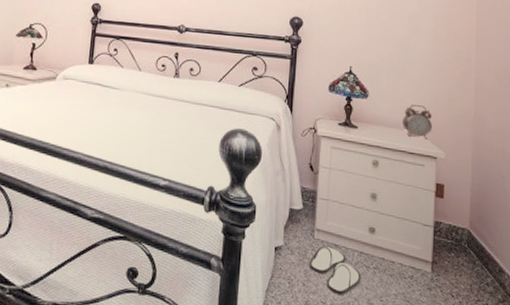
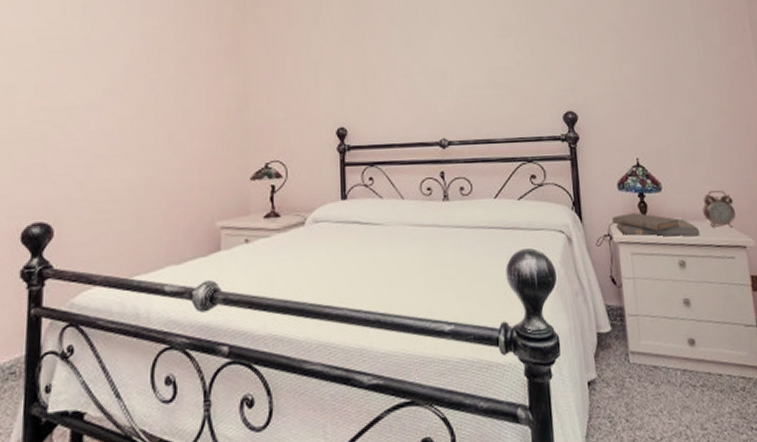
slippers: present [309,246,361,295] -> none [628,370,690,425]
diary: none [319,112,397,142] -> present [612,213,701,237]

